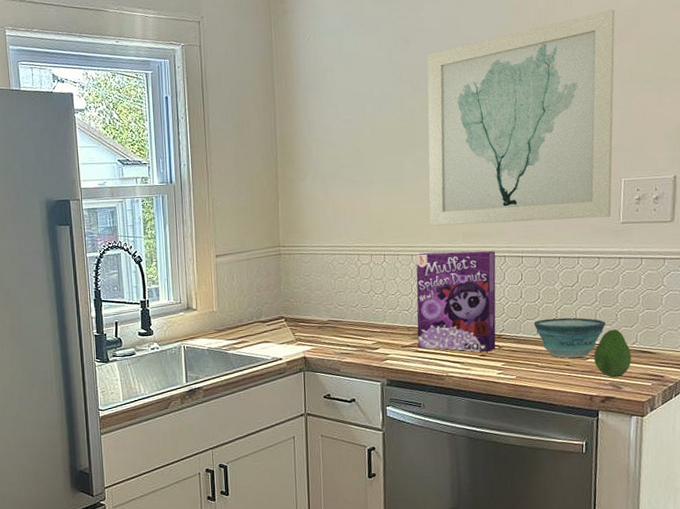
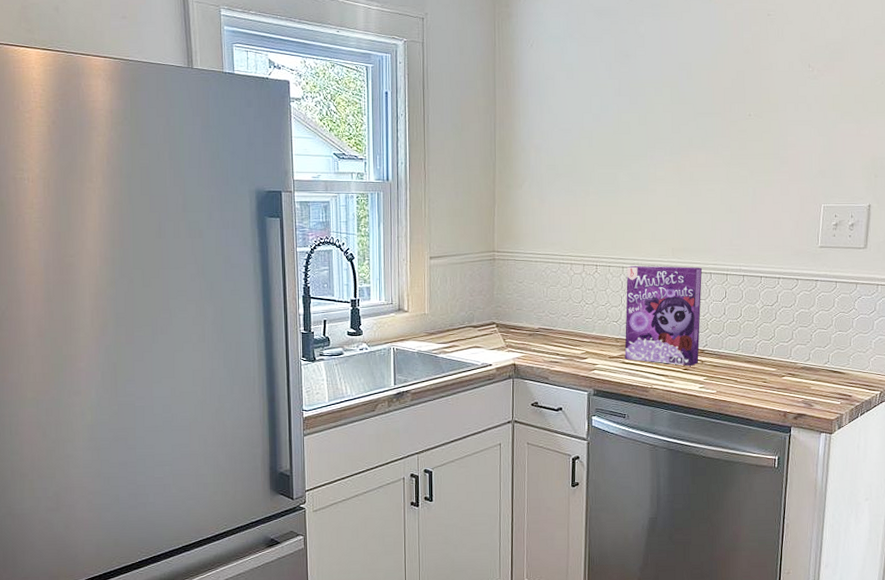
wall art: present [427,9,615,226] -> none [641,41,822,241]
bowl: present [533,317,606,358] -> none [735,336,802,375]
fruit: present [594,329,632,378] -> none [789,349,823,396]

